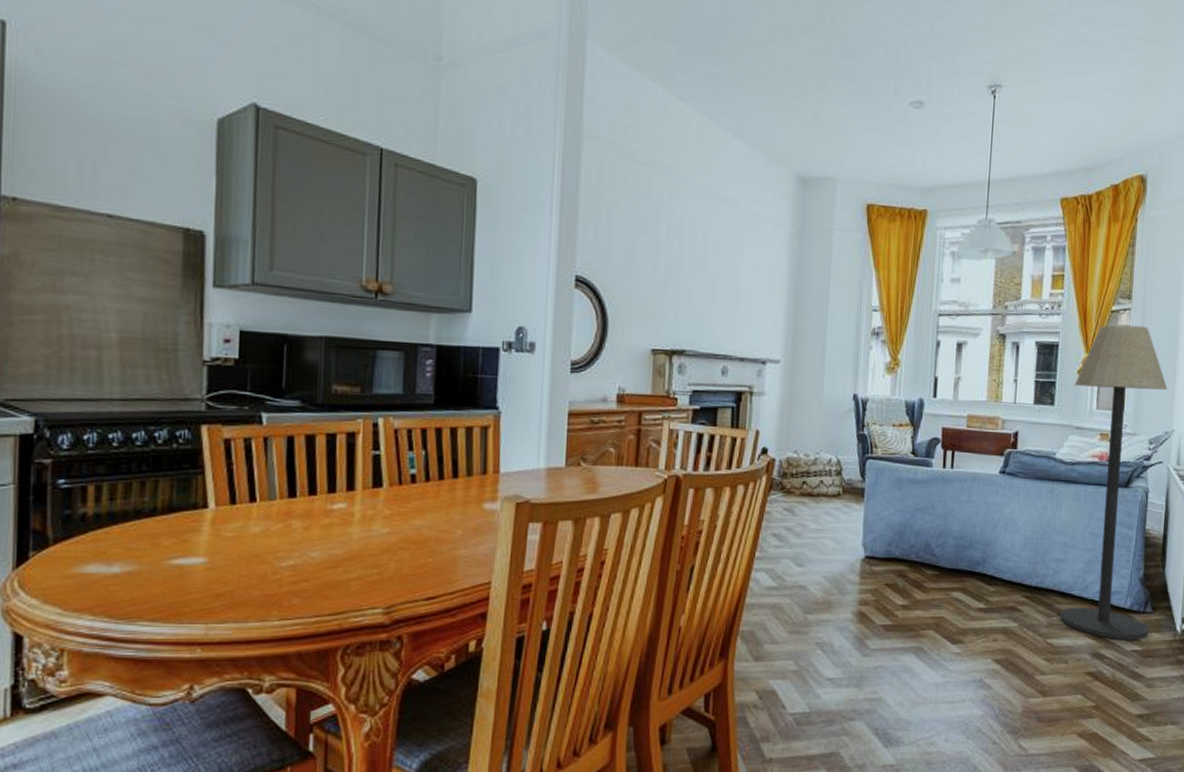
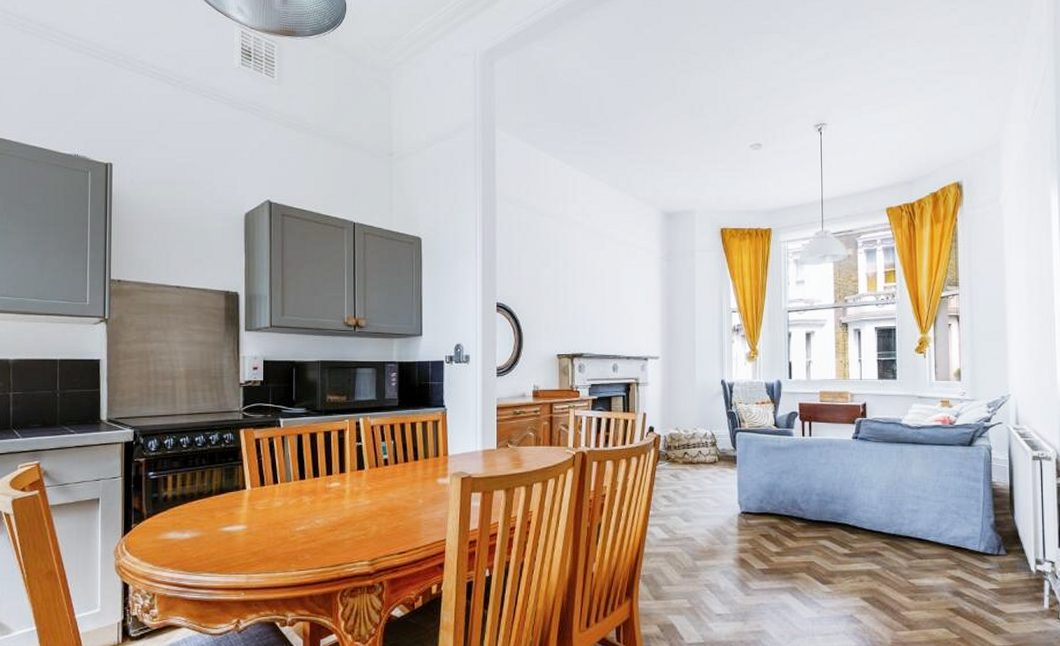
floor lamp: present [1060,325,1168,641] -> none [913,308,1005,580]

